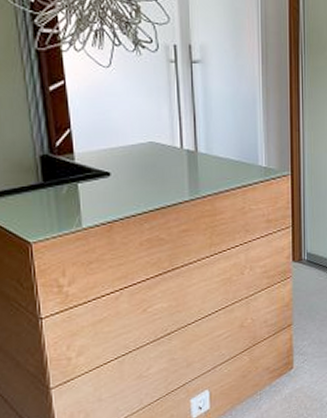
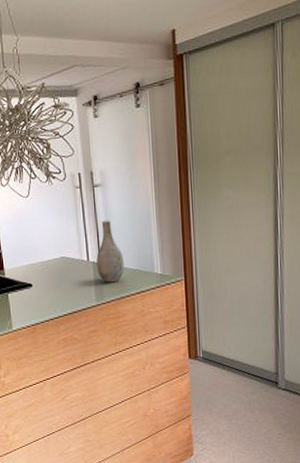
vase: none [192,102,225,175] -> present [96,220,125,283]

